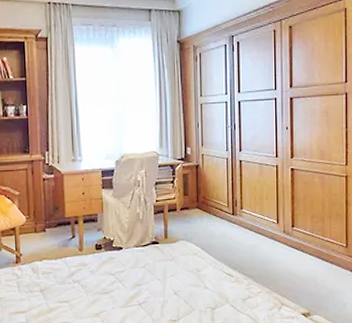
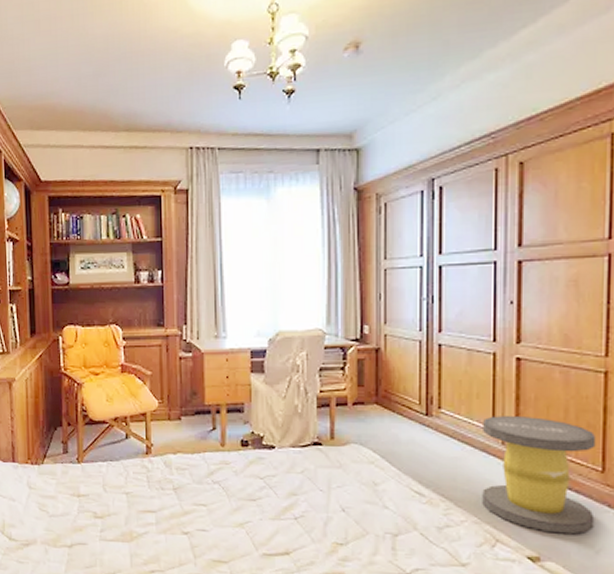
stool: none [271,211,343,294] -> present [482,416,597,535]

